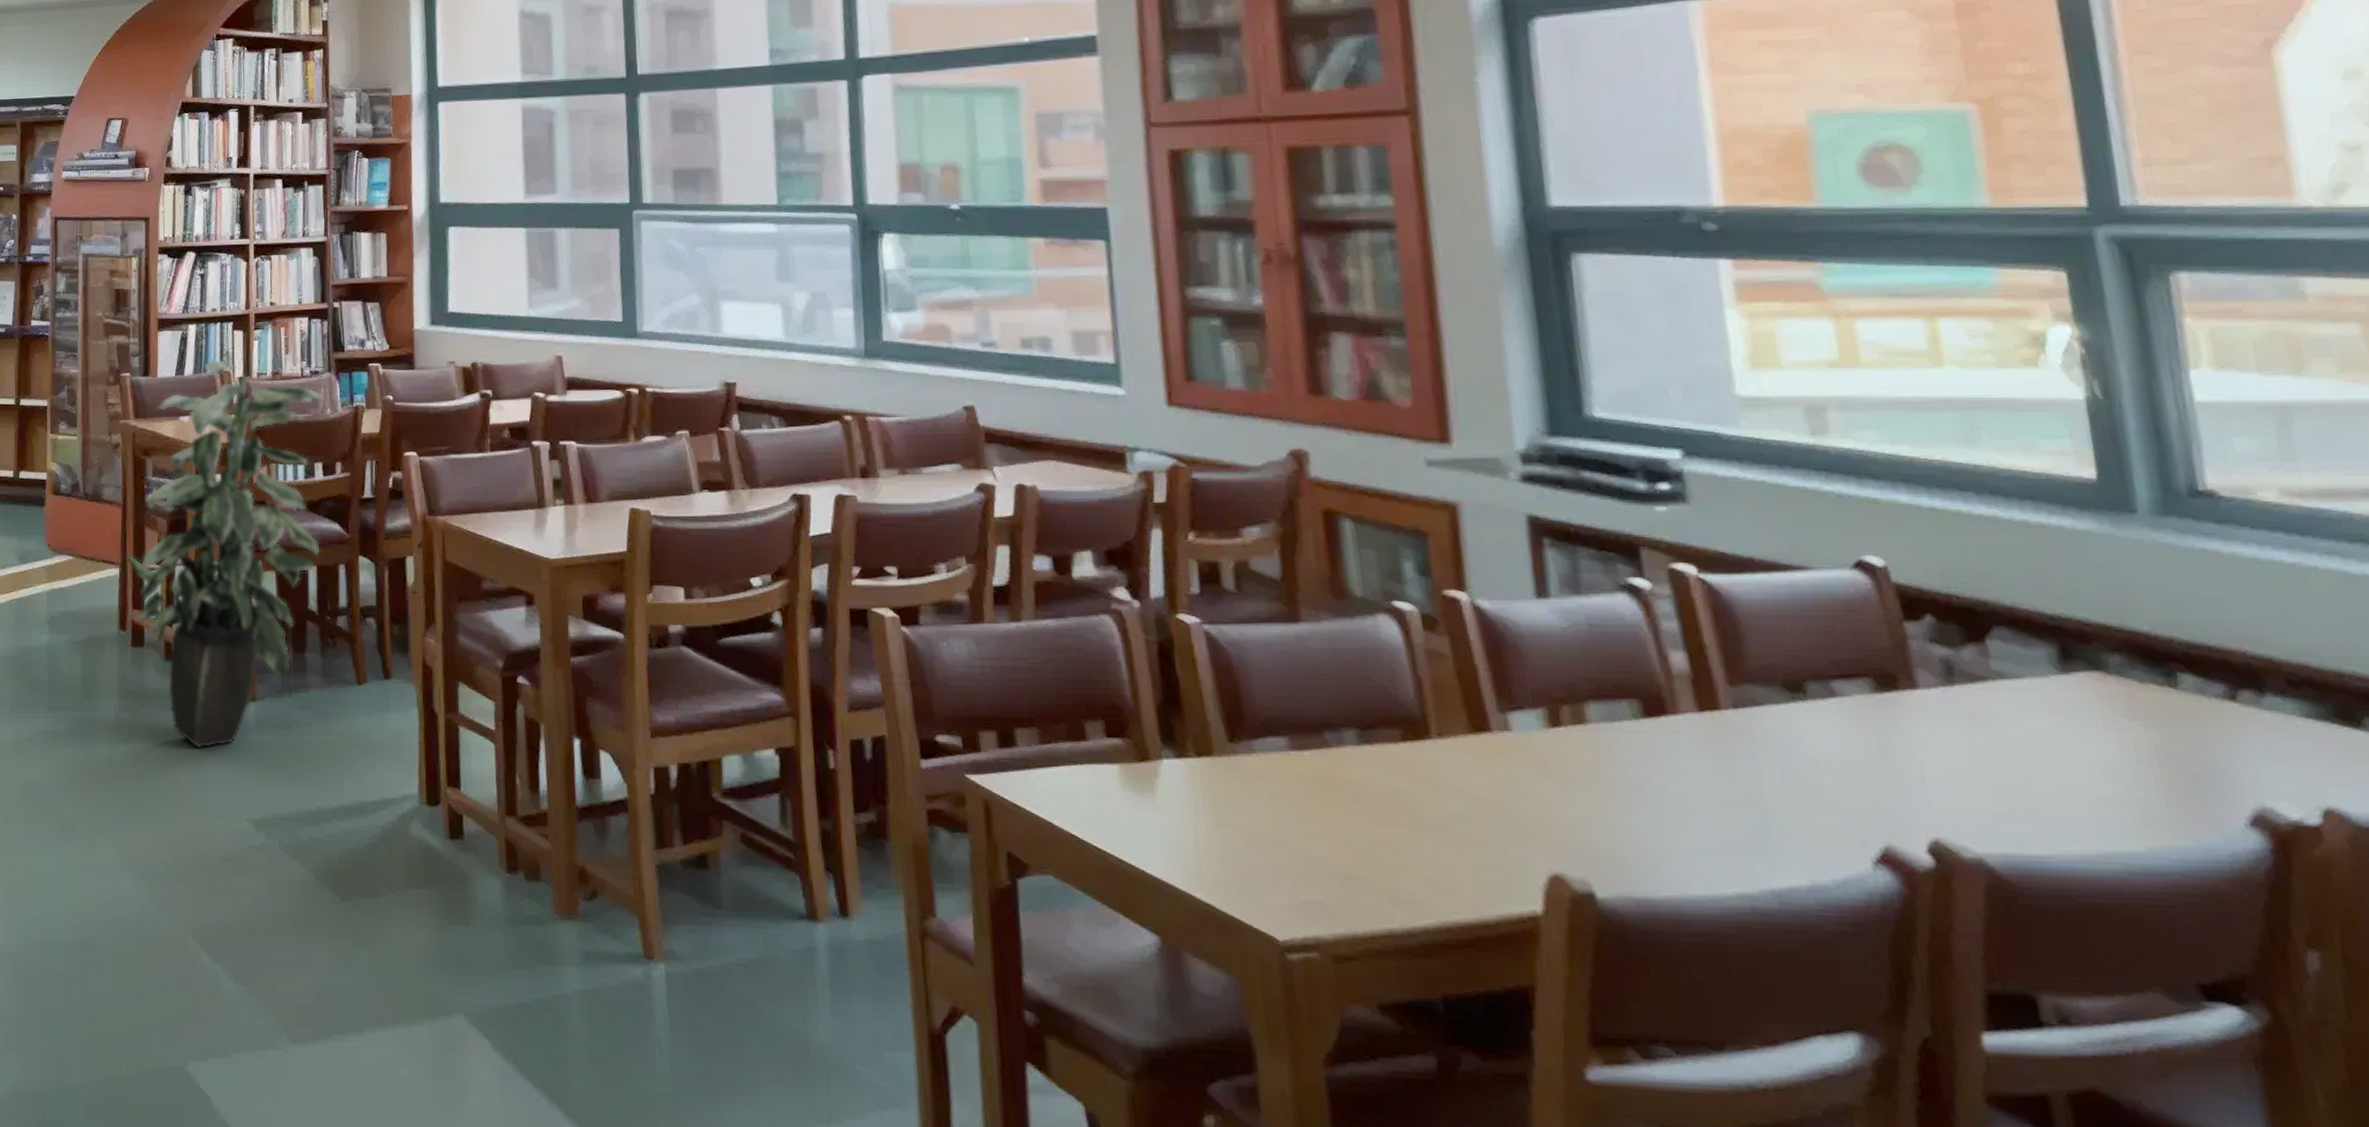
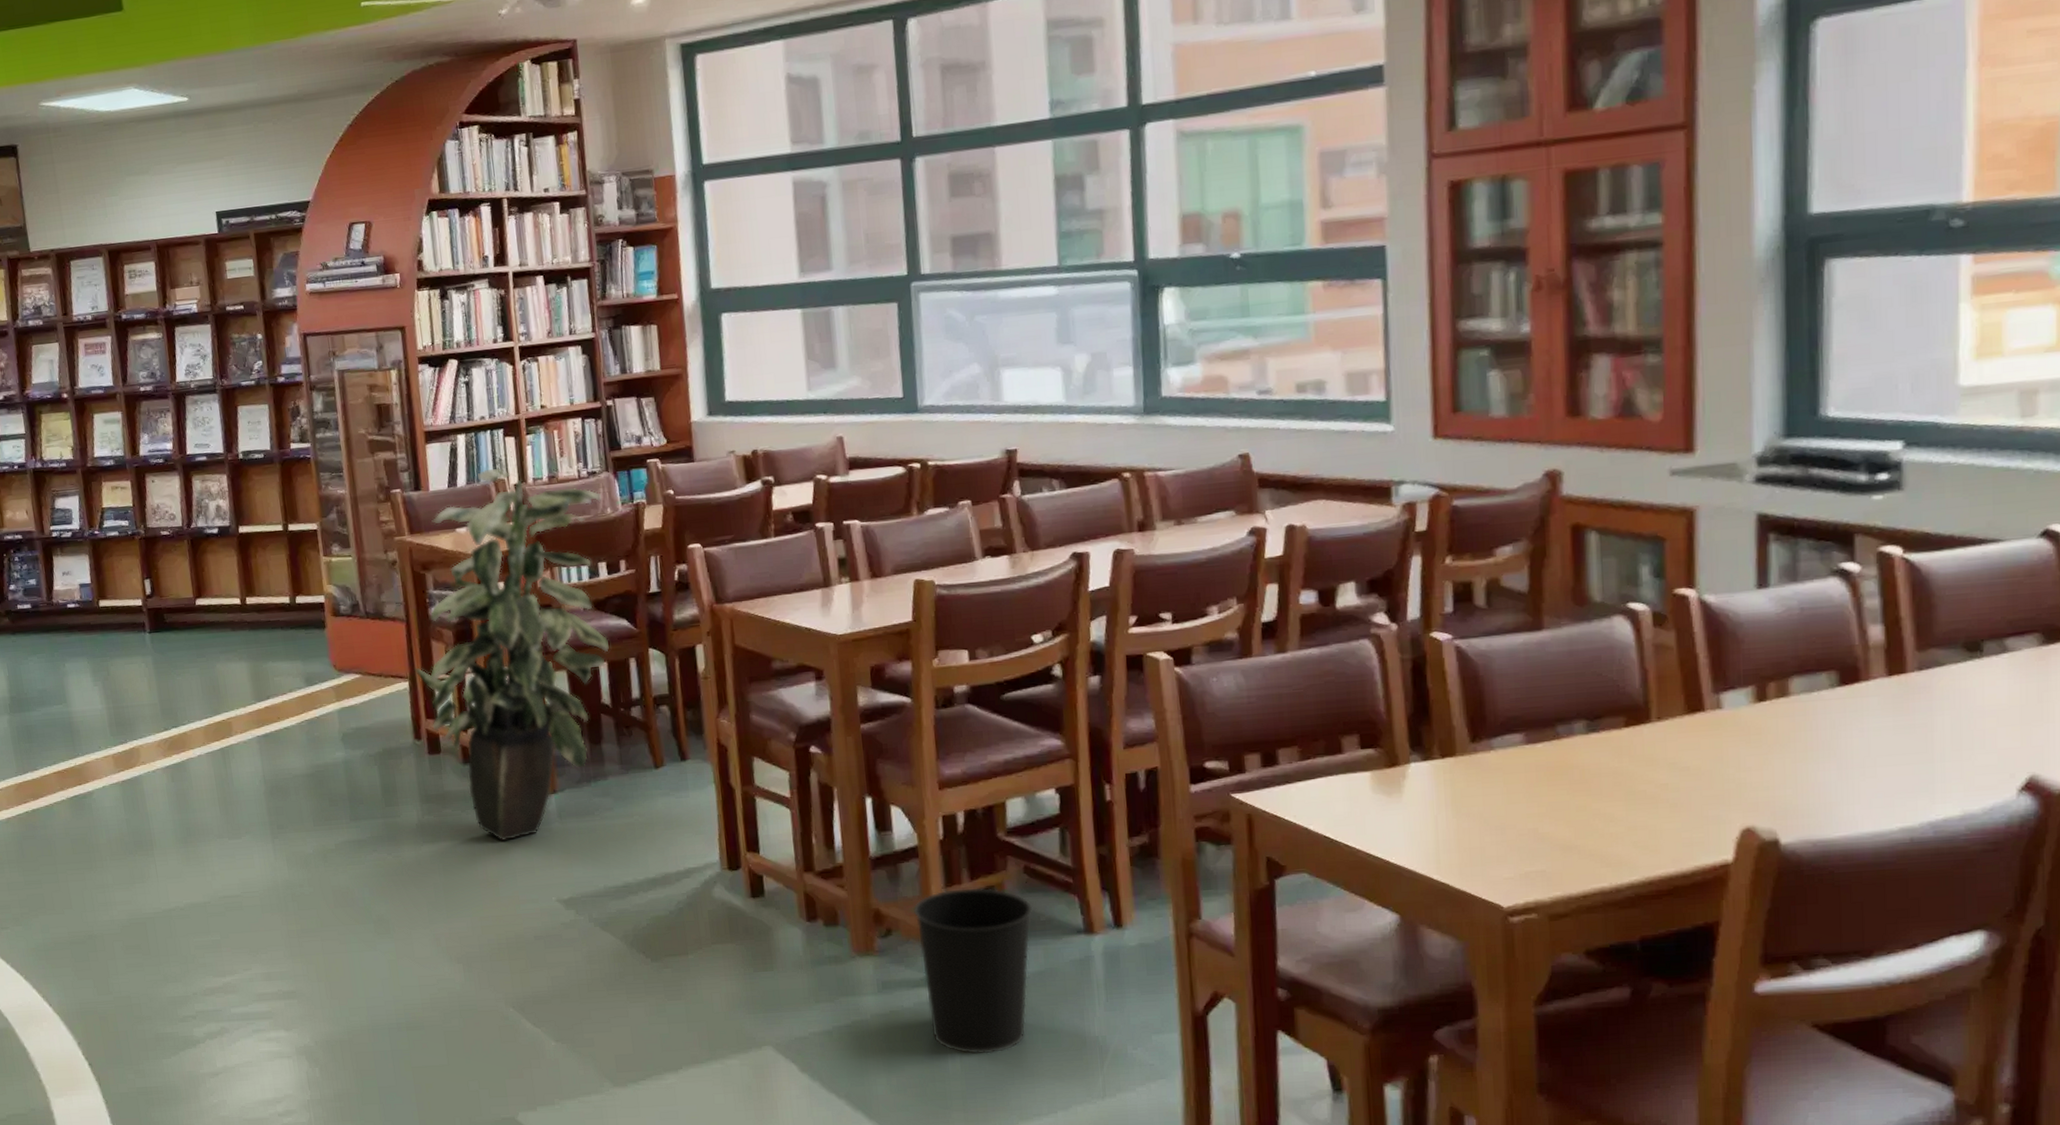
wastebasket: none [621,852,750,1053] -> present [913,887,1033,1055]

